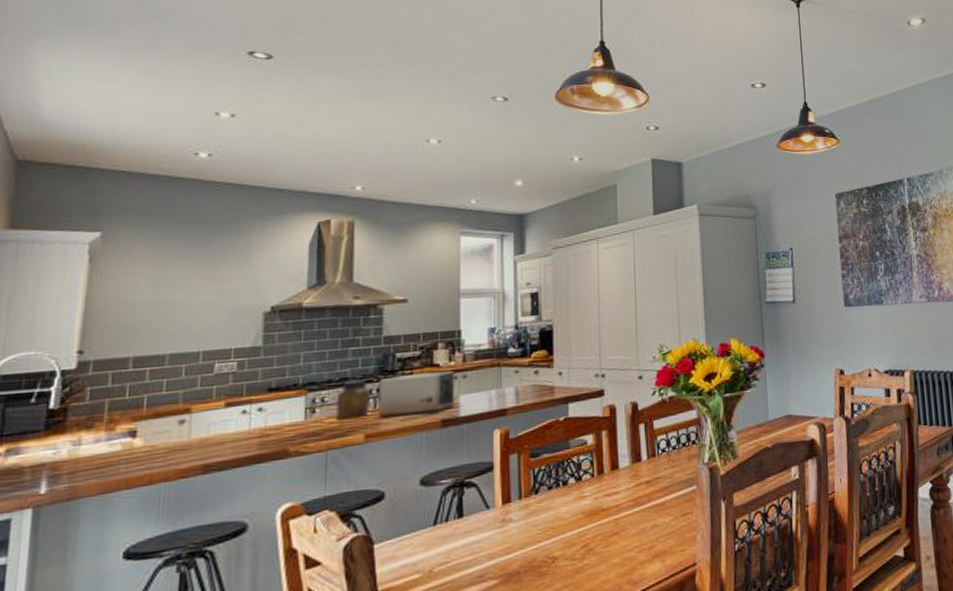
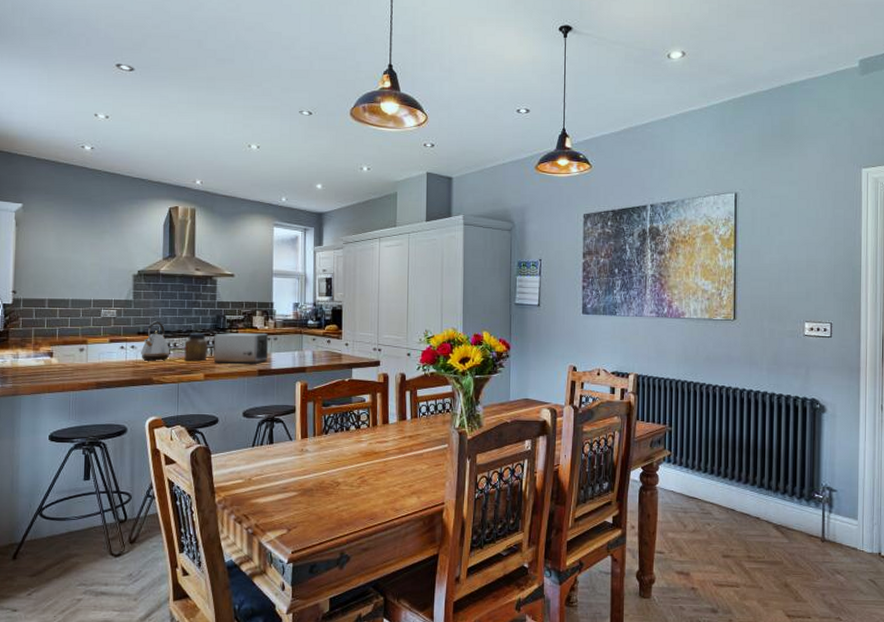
kettle: none [272,370,316,427] -> present [141,321,170,361]

